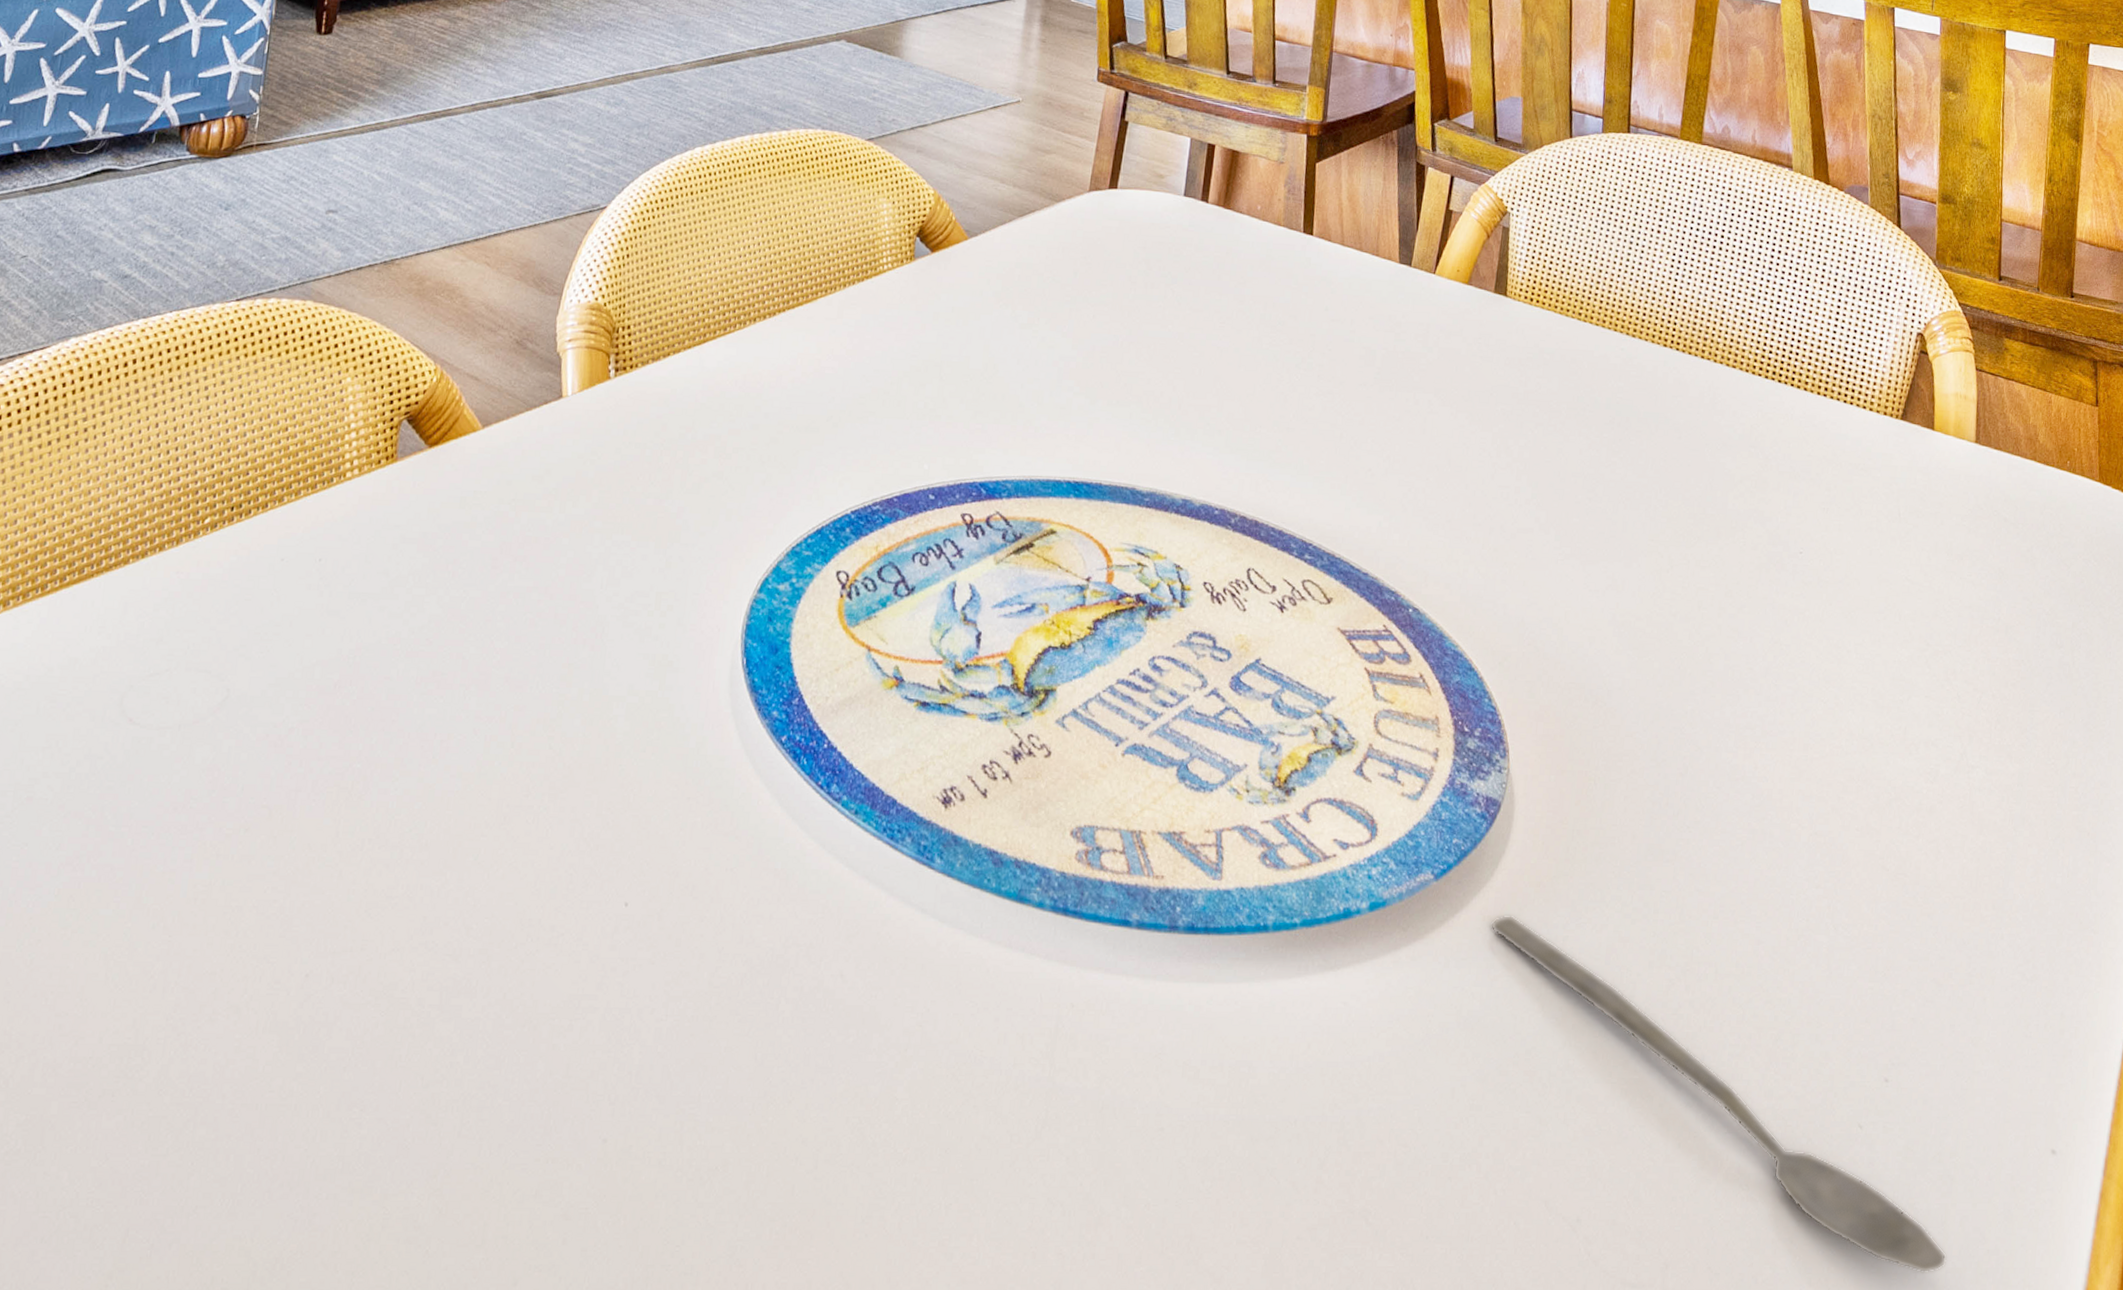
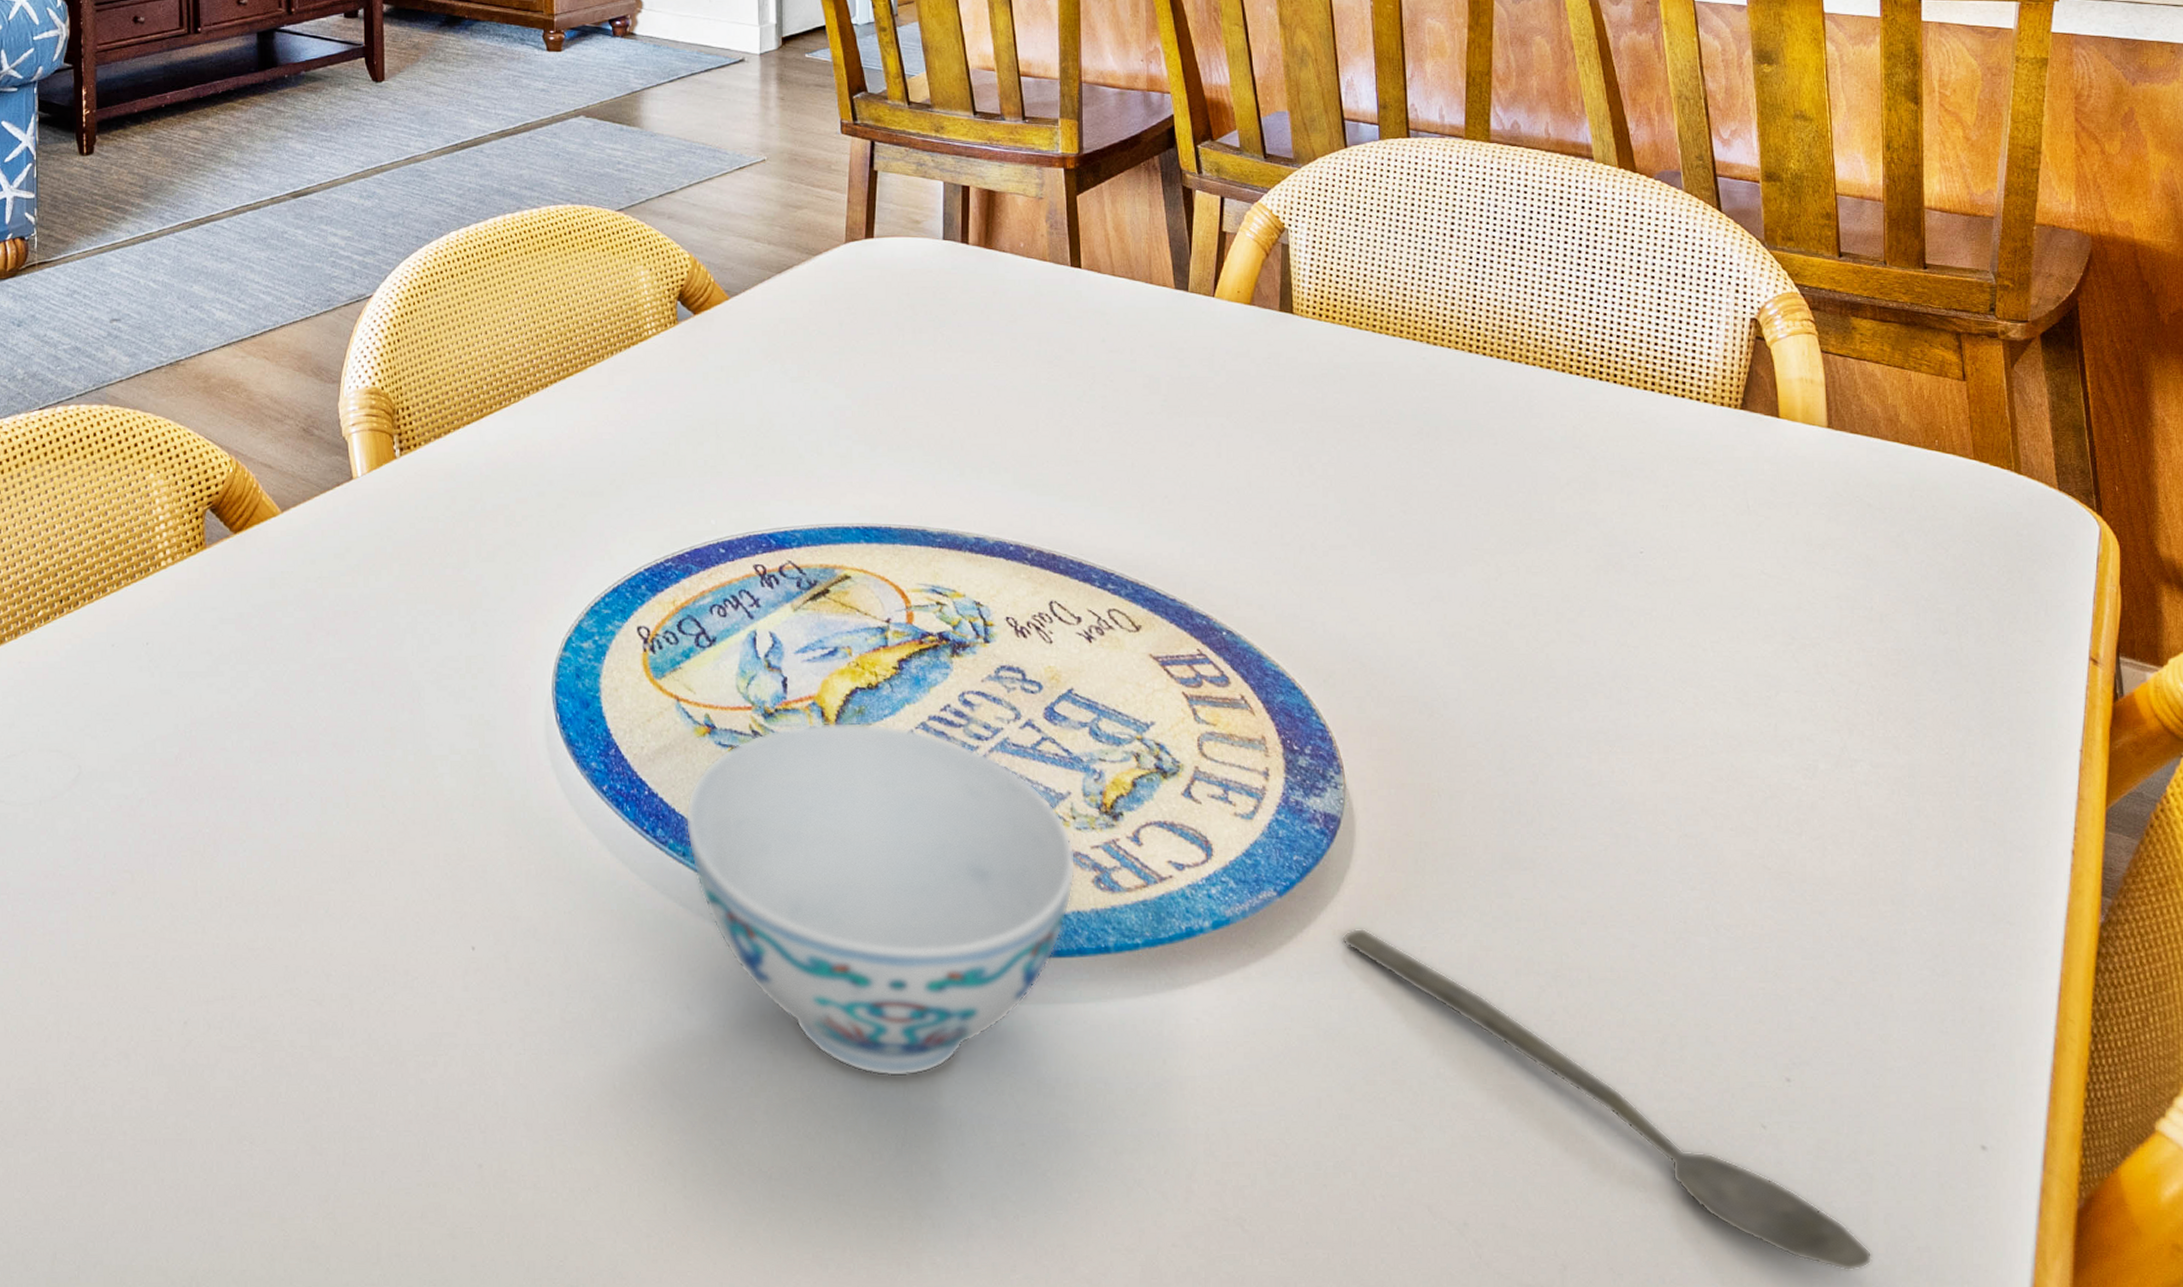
bowl: none [860,680,1246,1055] -> present [685,722,1076,1077]

